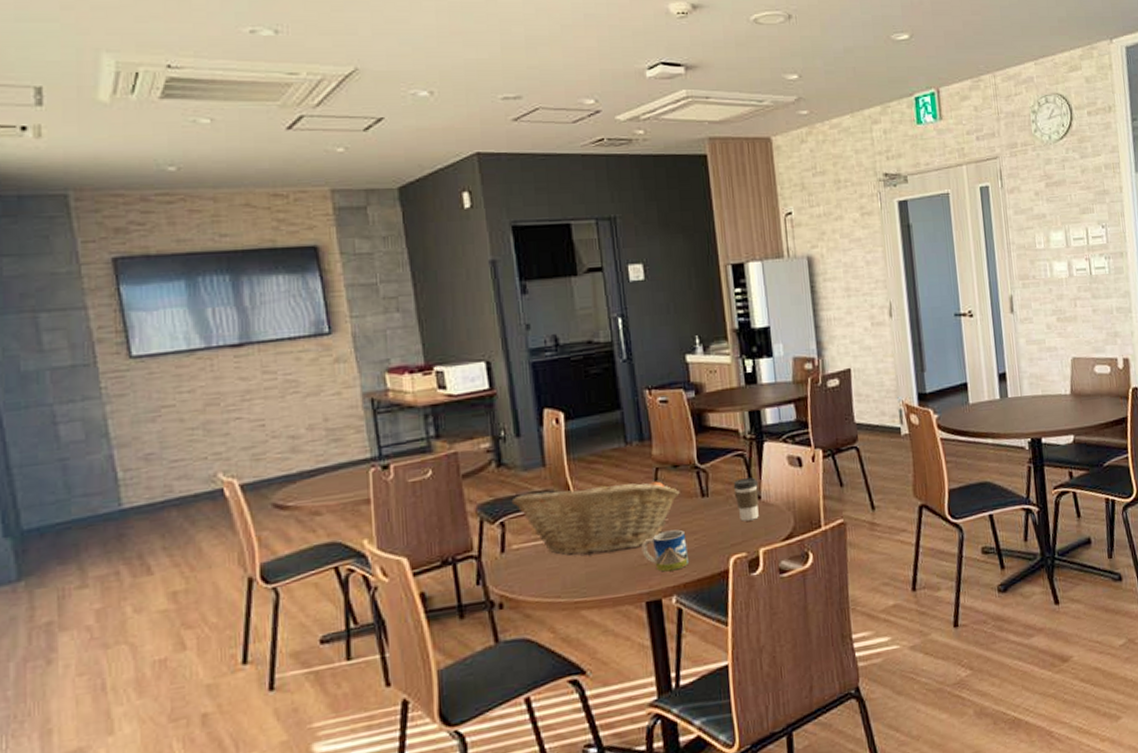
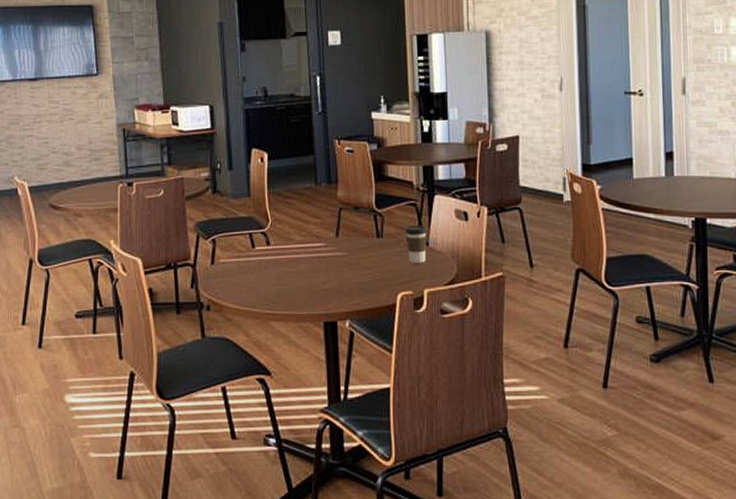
fruit basket: present [511,479,680,555] -> none [222,213,359,275]
mug: present [641,529,688,572] -> none [323,263,362,298]

